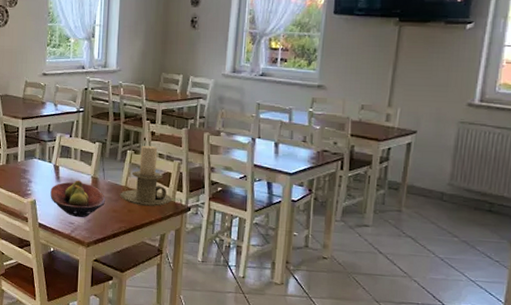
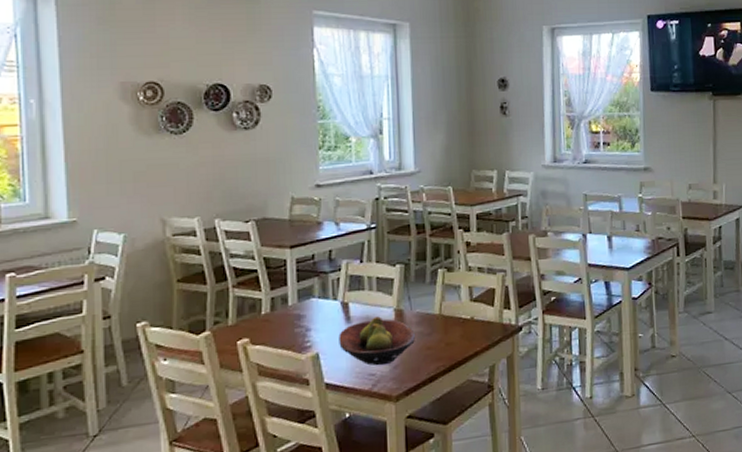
candle holder: present [120,145,172,207] -> none [433,258,499,335]

